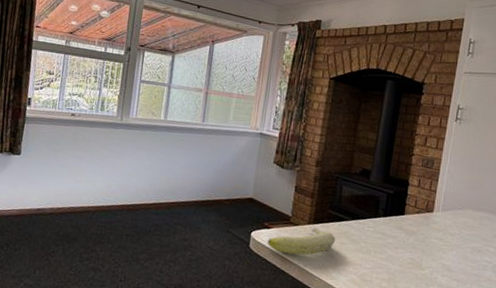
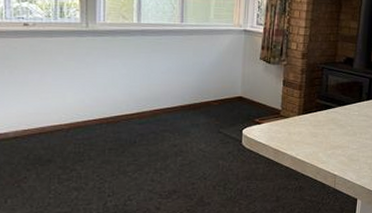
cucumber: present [267,228,336,255] -> none [259,118,325,146]

